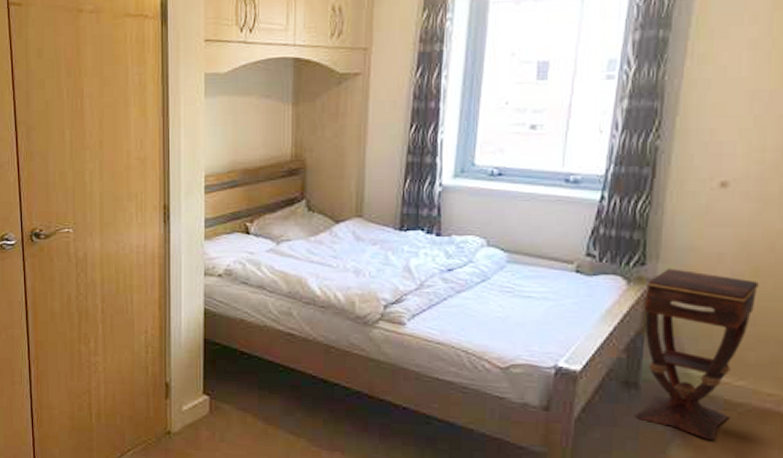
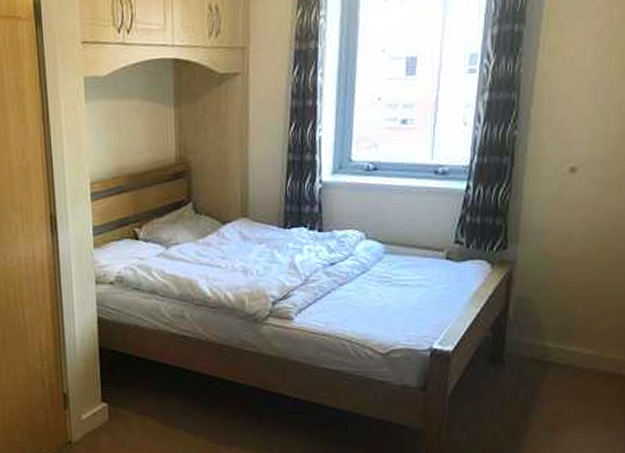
side table: present [634,268,759,440] -> none [500,250,603,404]

